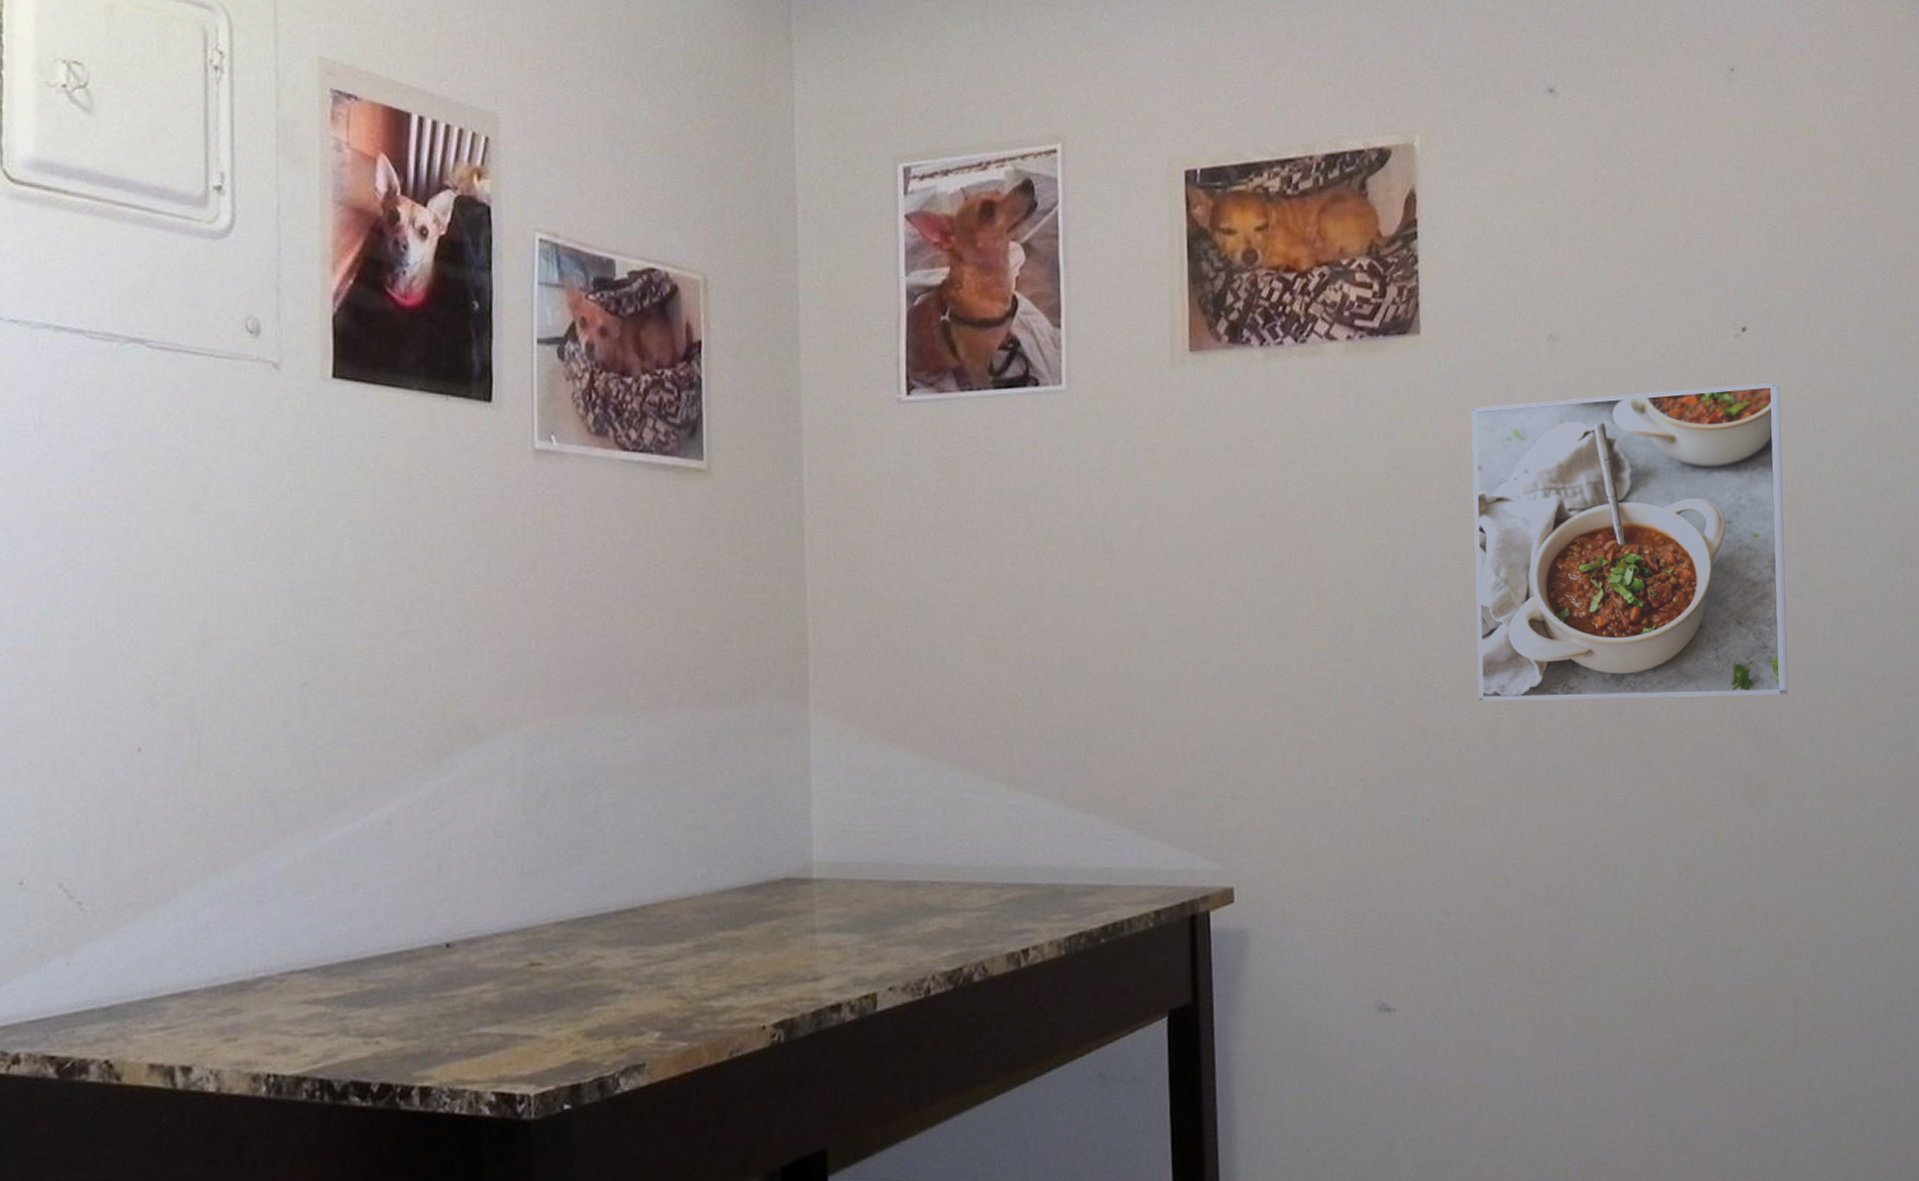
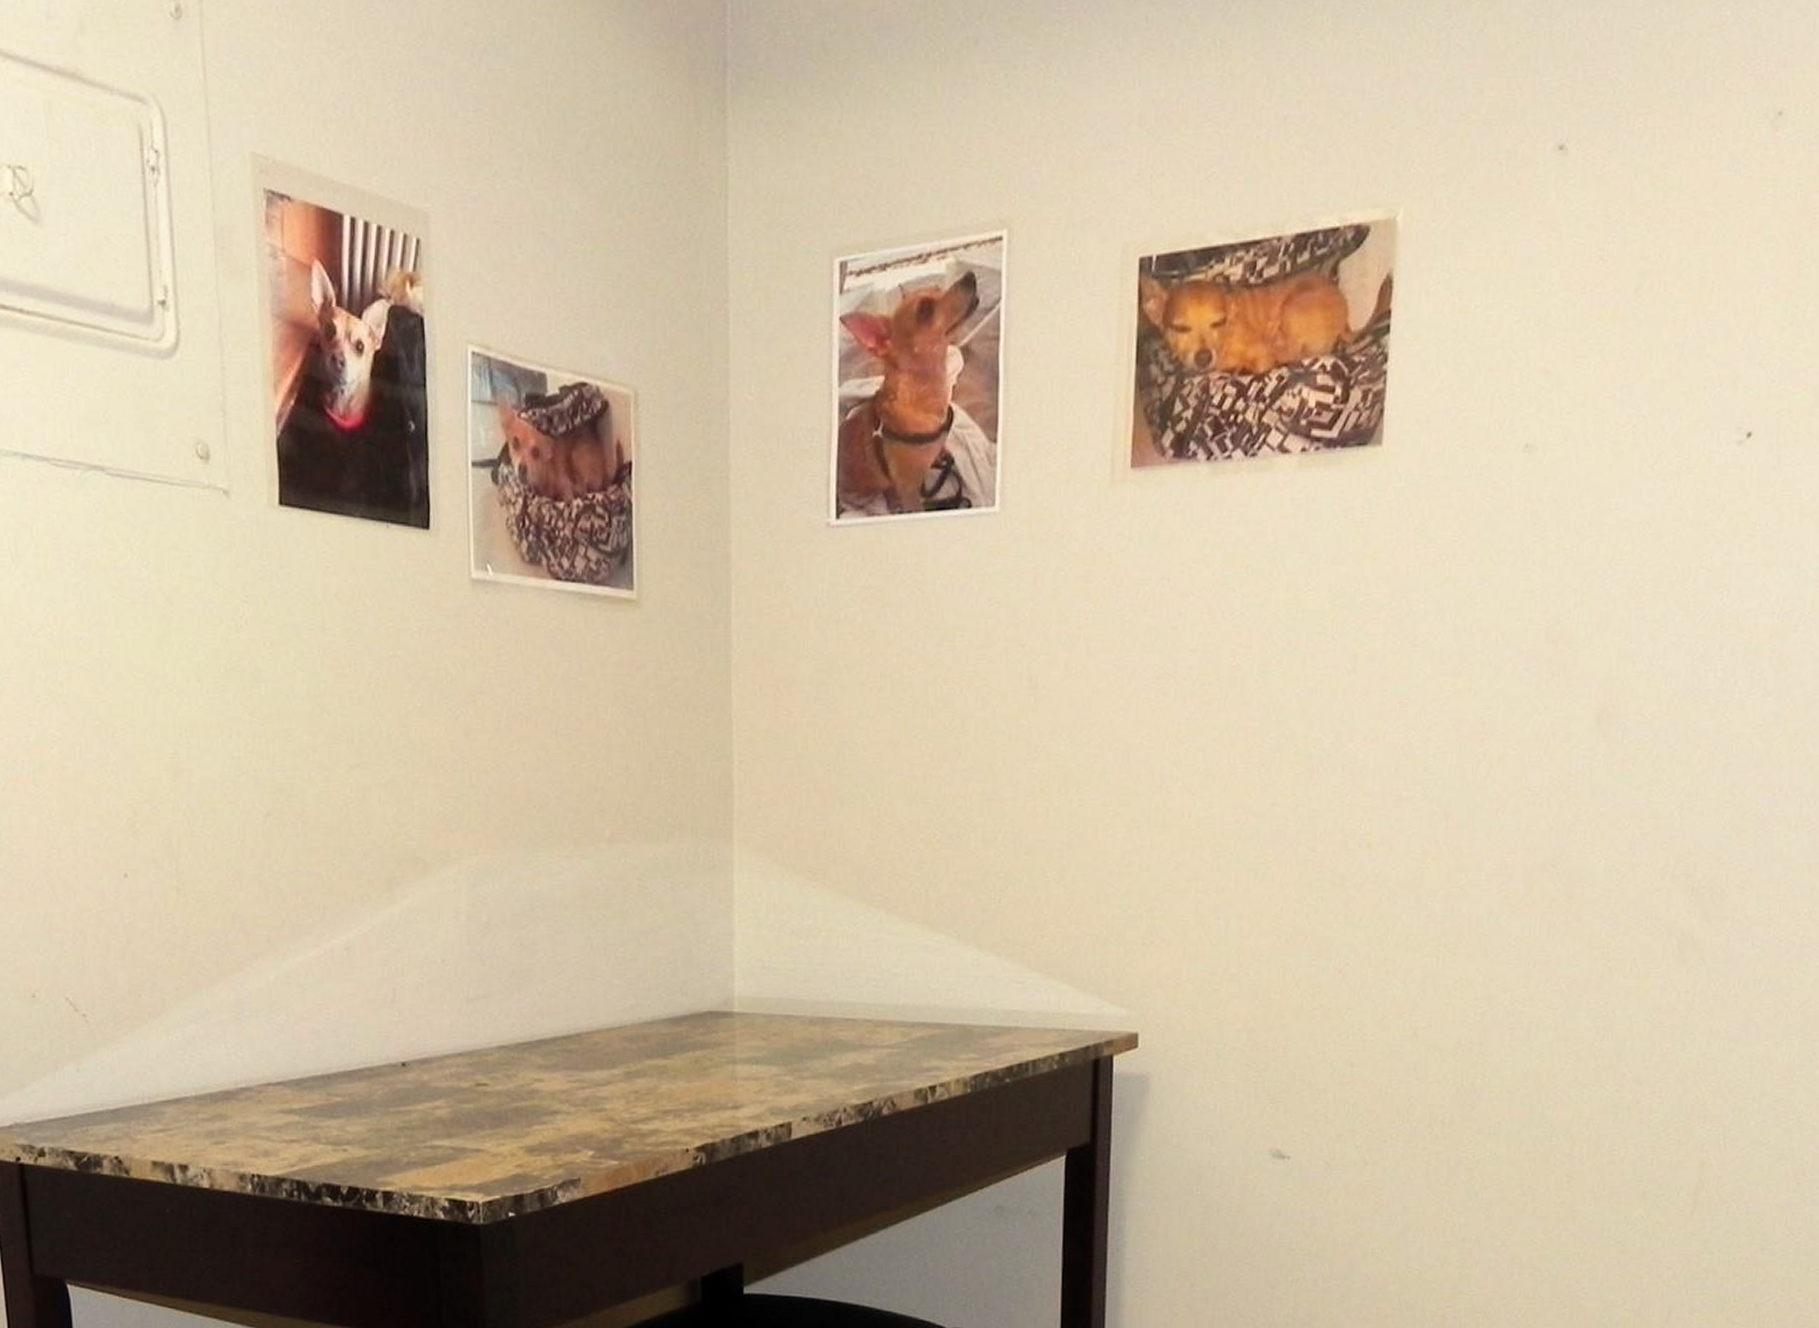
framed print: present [1471,382,1789,701] -> none [1405,497,1781,850]

